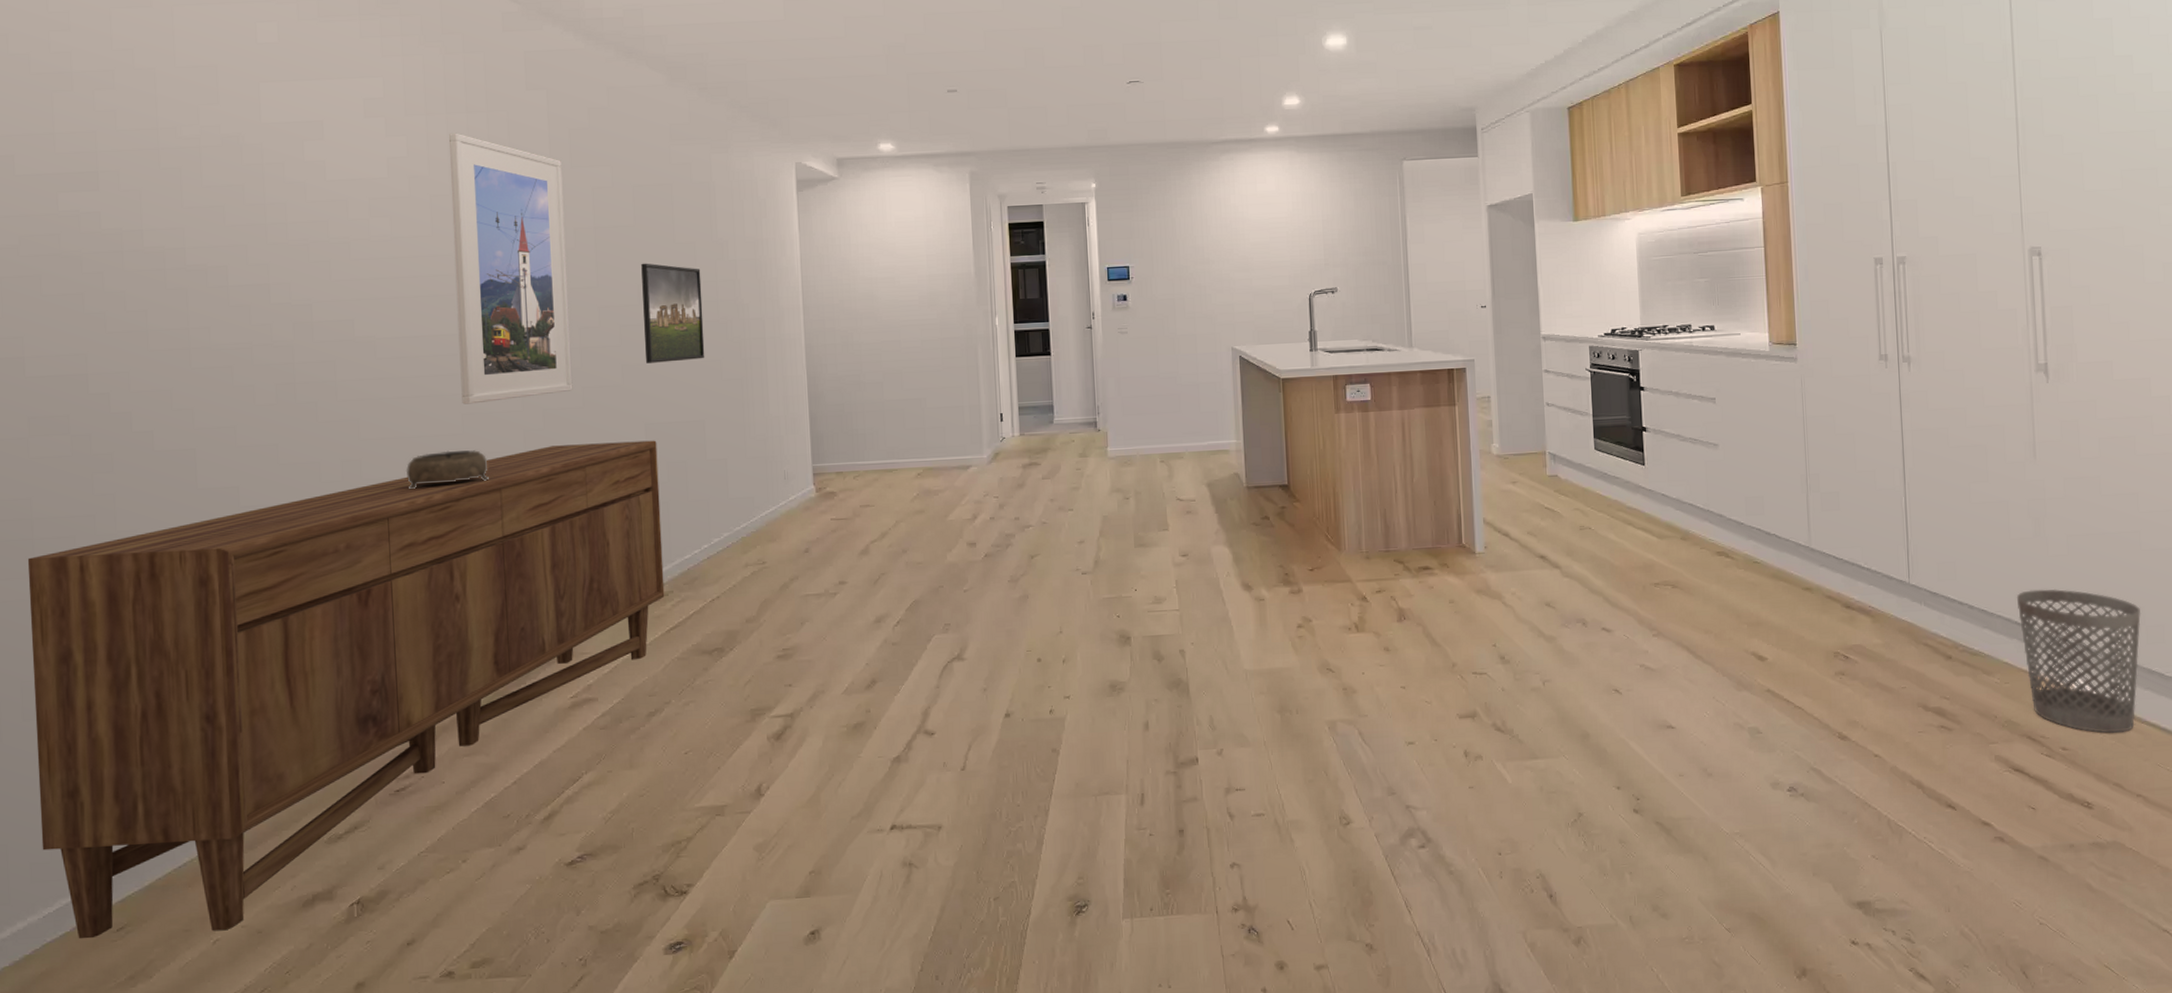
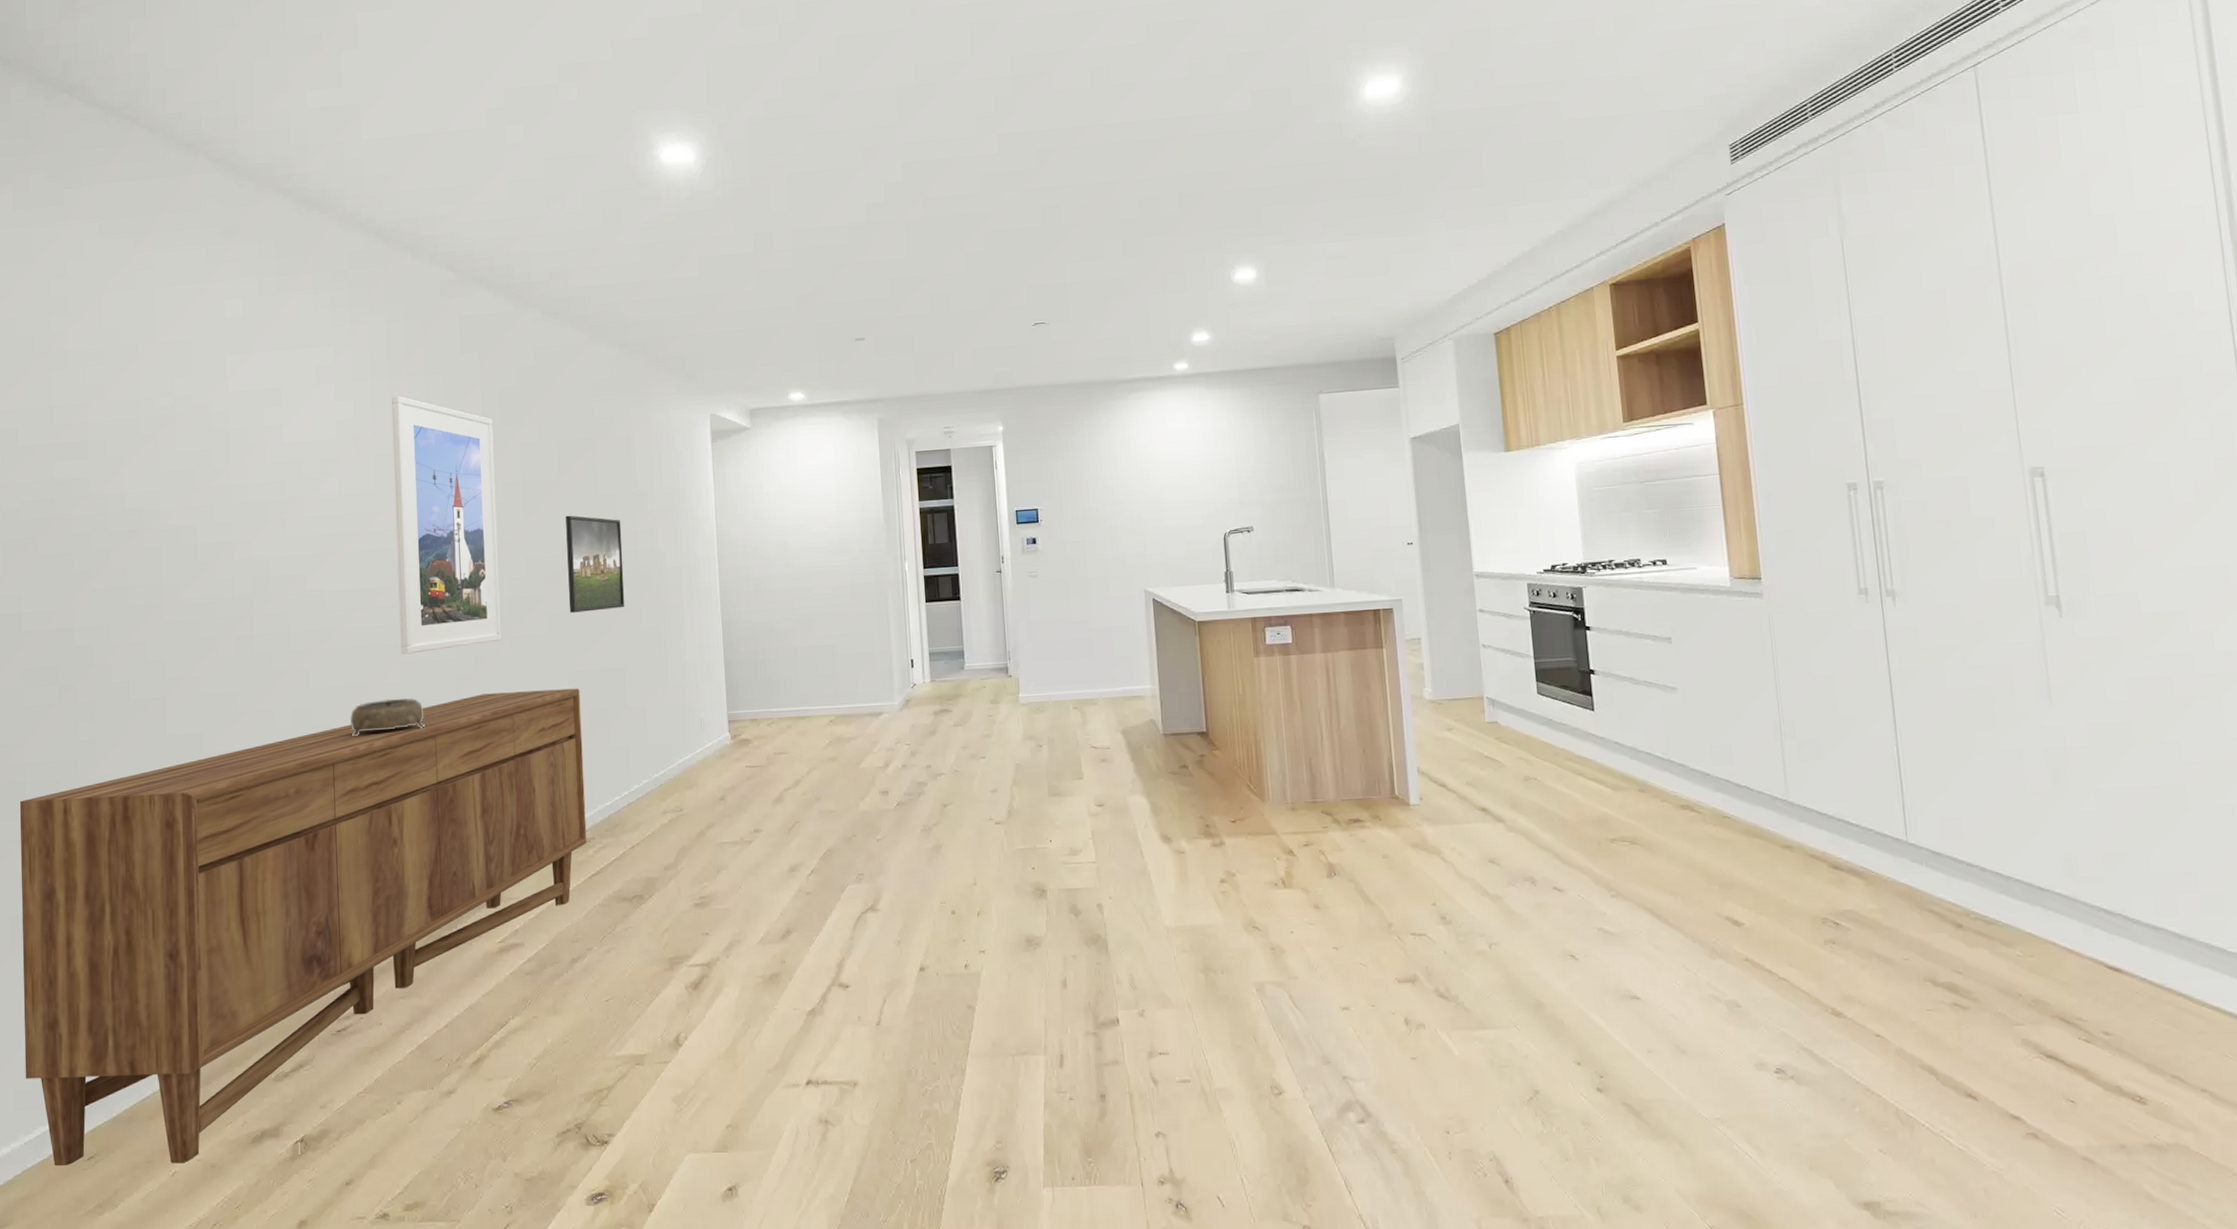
wastebasket: present [2016,588,2141,734] -> none [2037,849,2194,1017]

